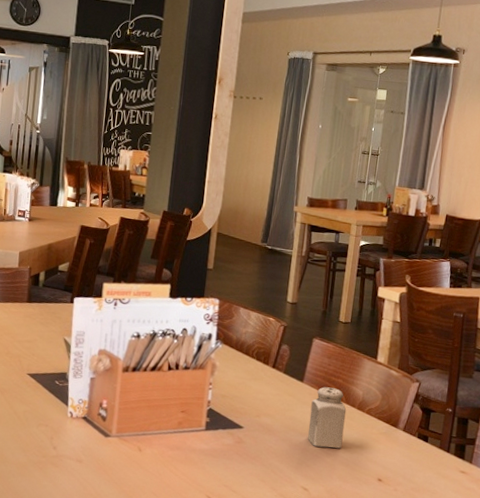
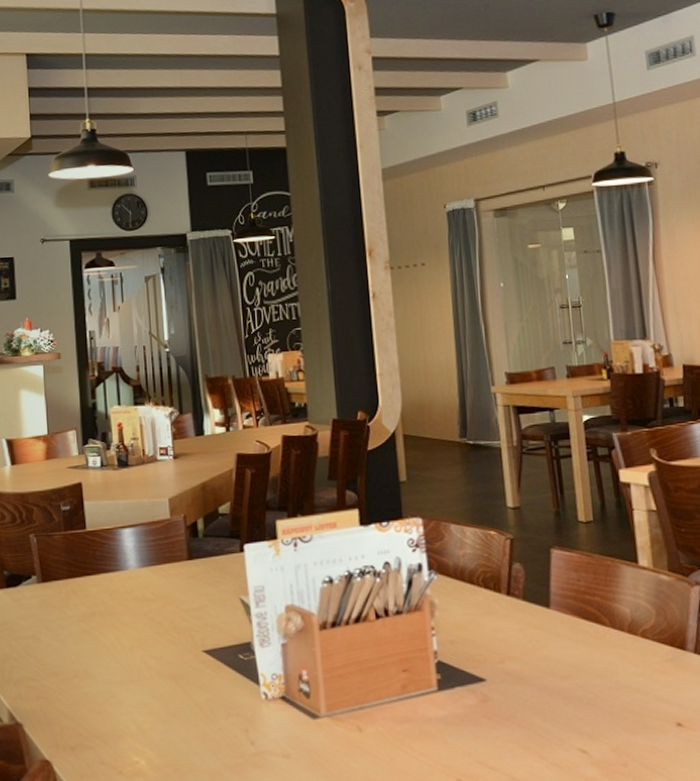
salt shaker: present [307,387,347,449] -> none [566,609,619,691]

